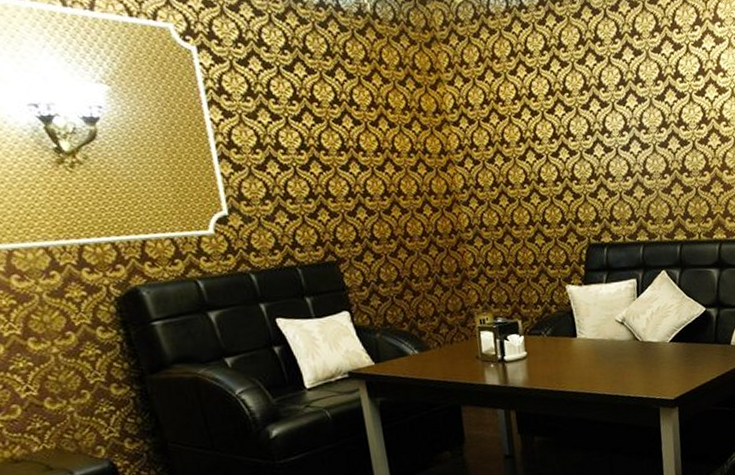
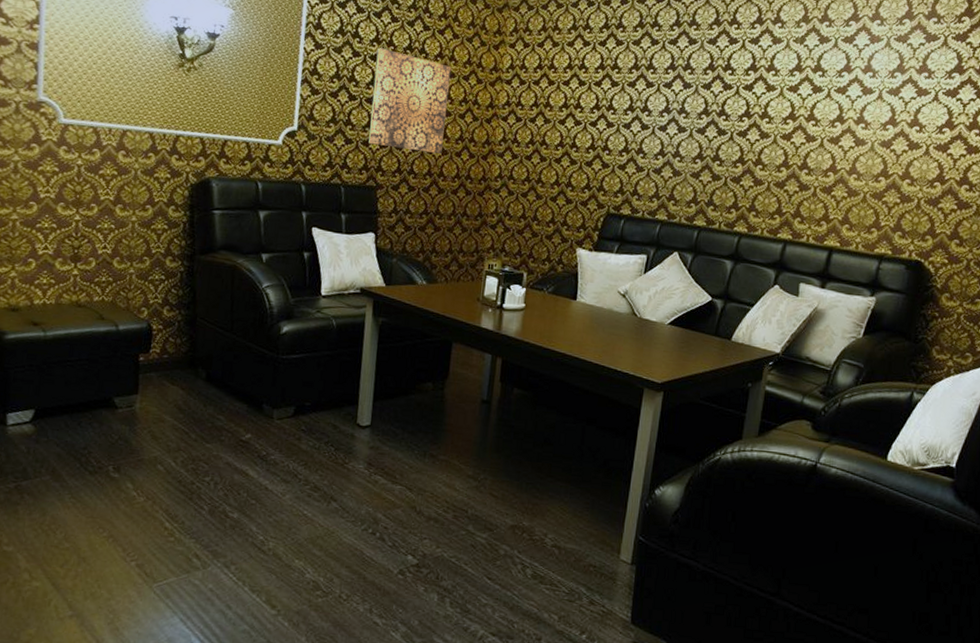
wall art: none [299,106,401,216] -> present [368,48,452,154]

